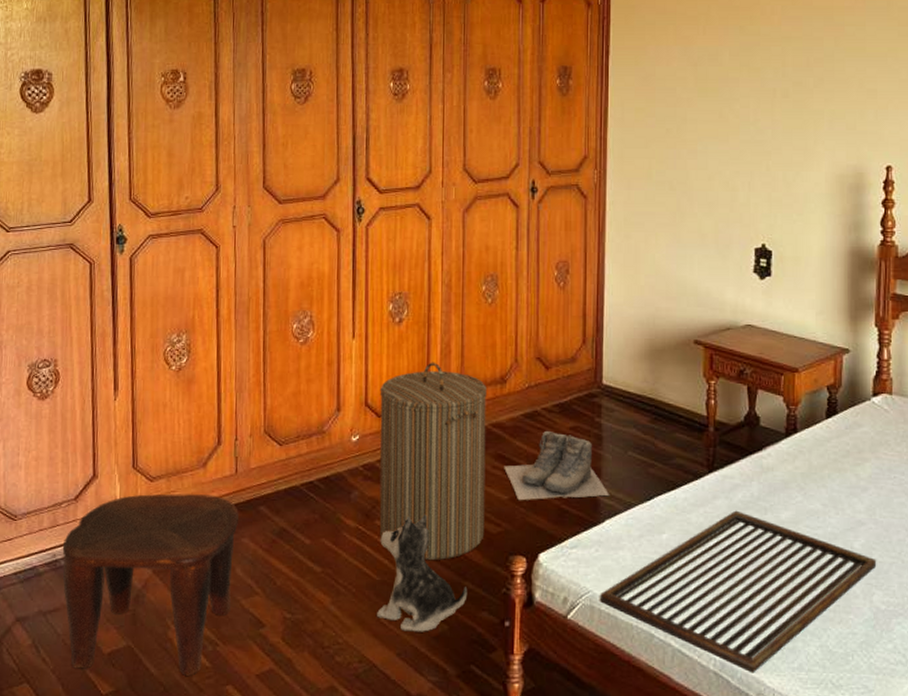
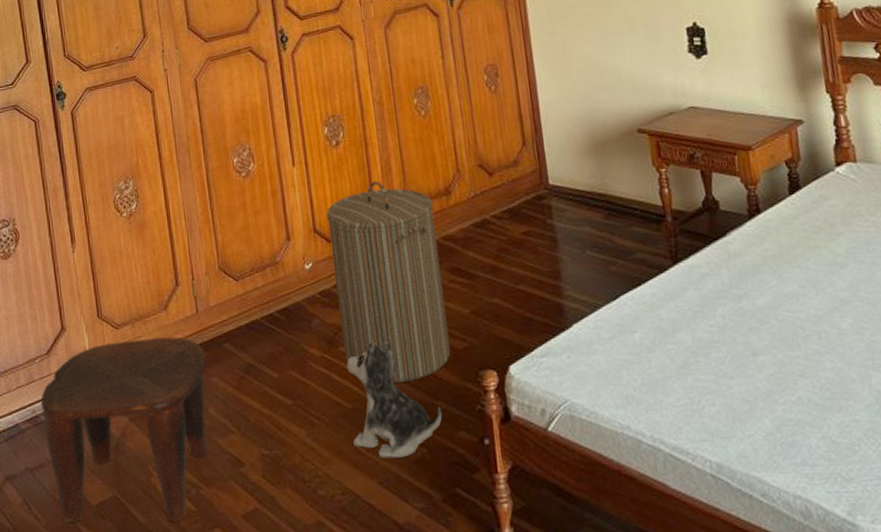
boots: present [504,430,610,501] -> none [461,238,574,313]
tray: present [600,510,877,673] -> none [578,301,870,473]

